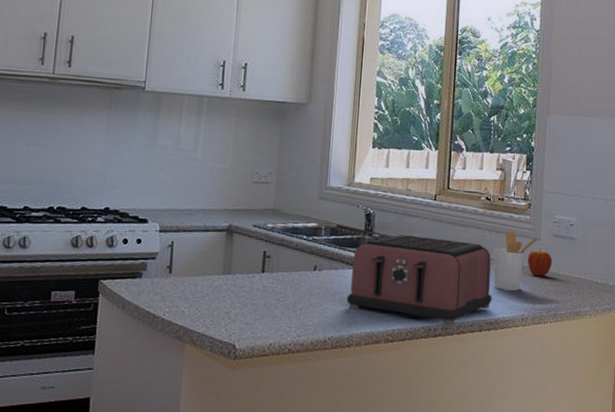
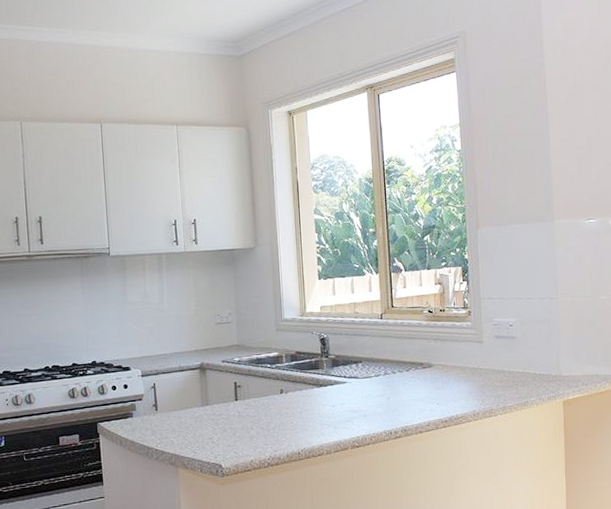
toaster: present [346,234,492,326] -> none [313,352,444,428]
utensil holder: present [493,230,540,291] -> none [441,337,483,391]
fruit: present [527,248,552,277] -> none [472,350,496,376]

